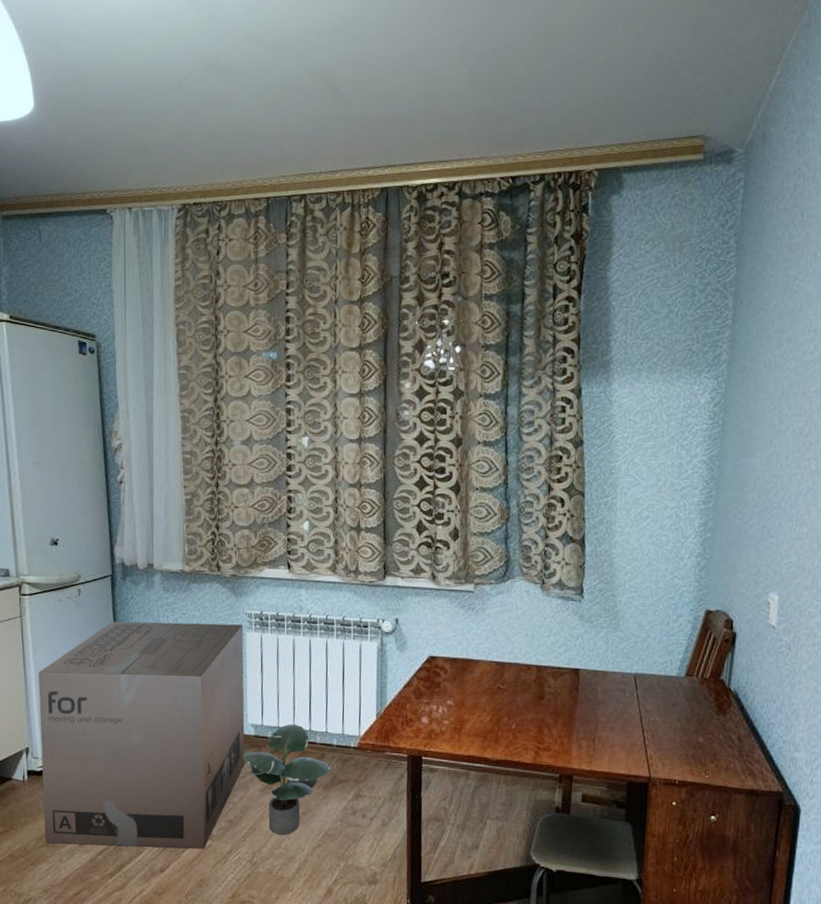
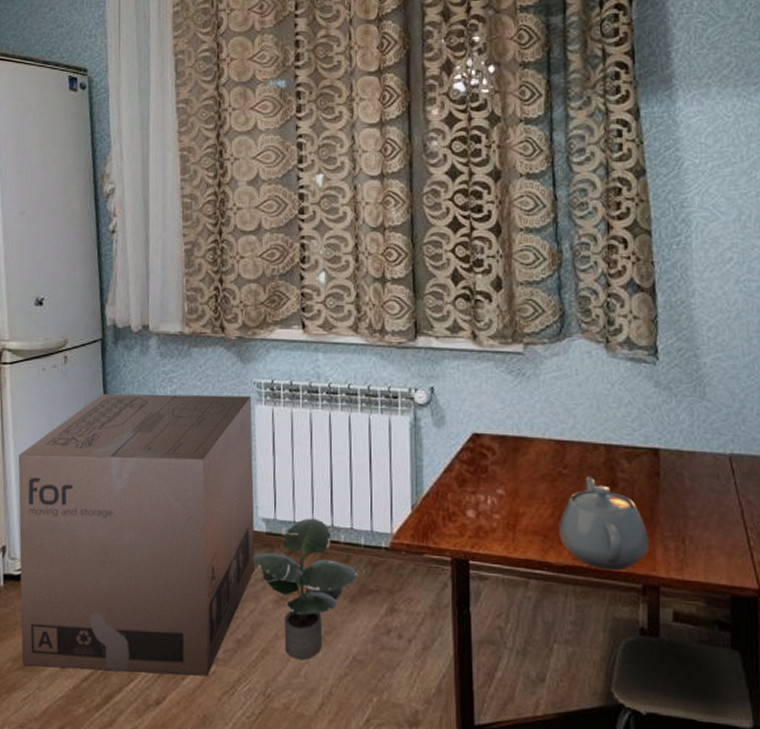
teapot: none [495,691,567,764] -> present [558,476,649,571]

